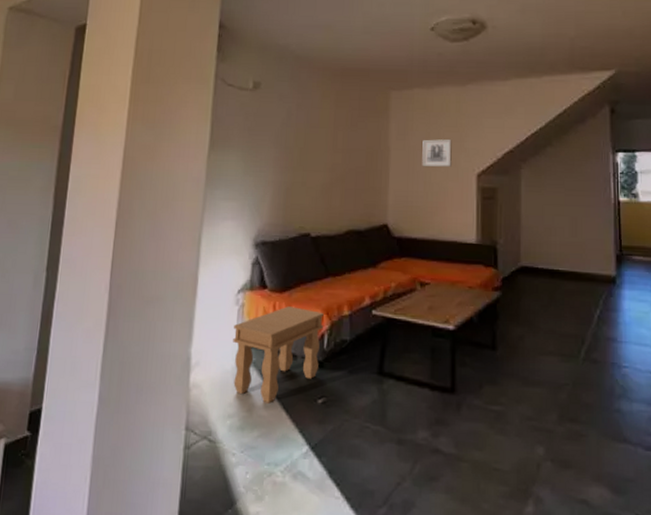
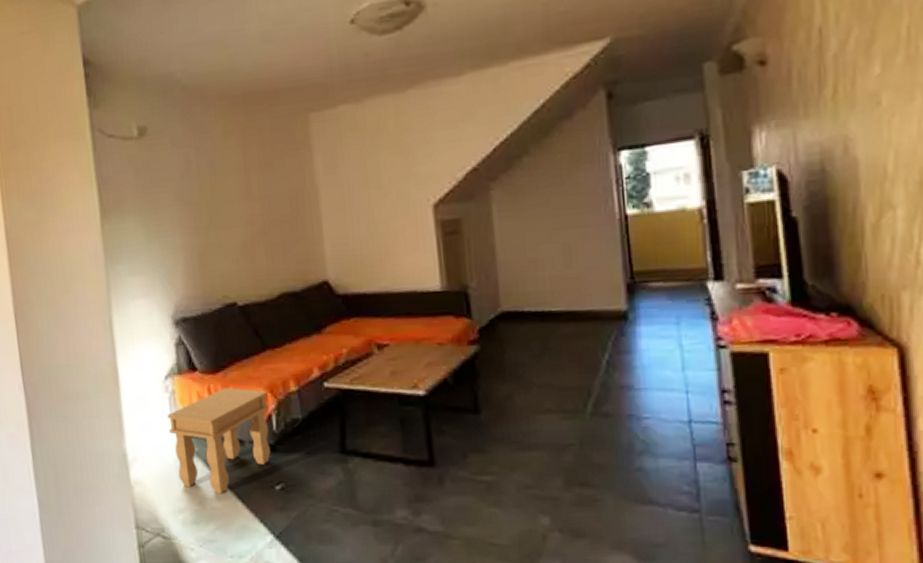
wall art: present [422,139,452,167] -> none [358,165,399,205]

